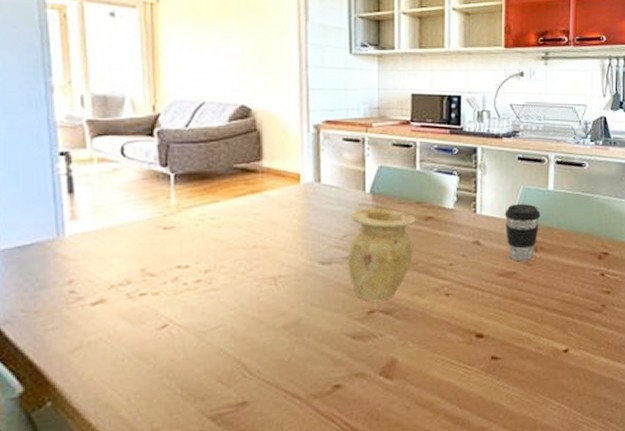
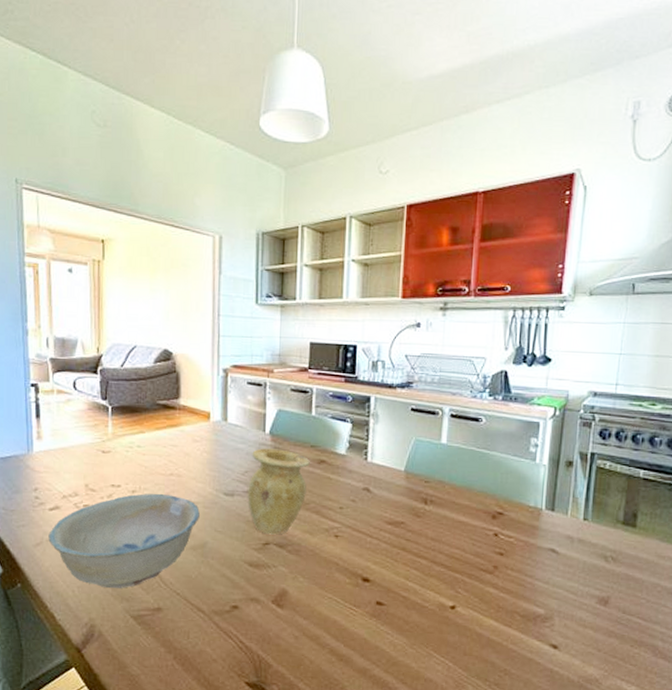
ceramic bowl: none [90,270,291,389] -> present [48,493,200,588]
coffee cup: present [504,204,540,262] -> none [395,455,432,513]

